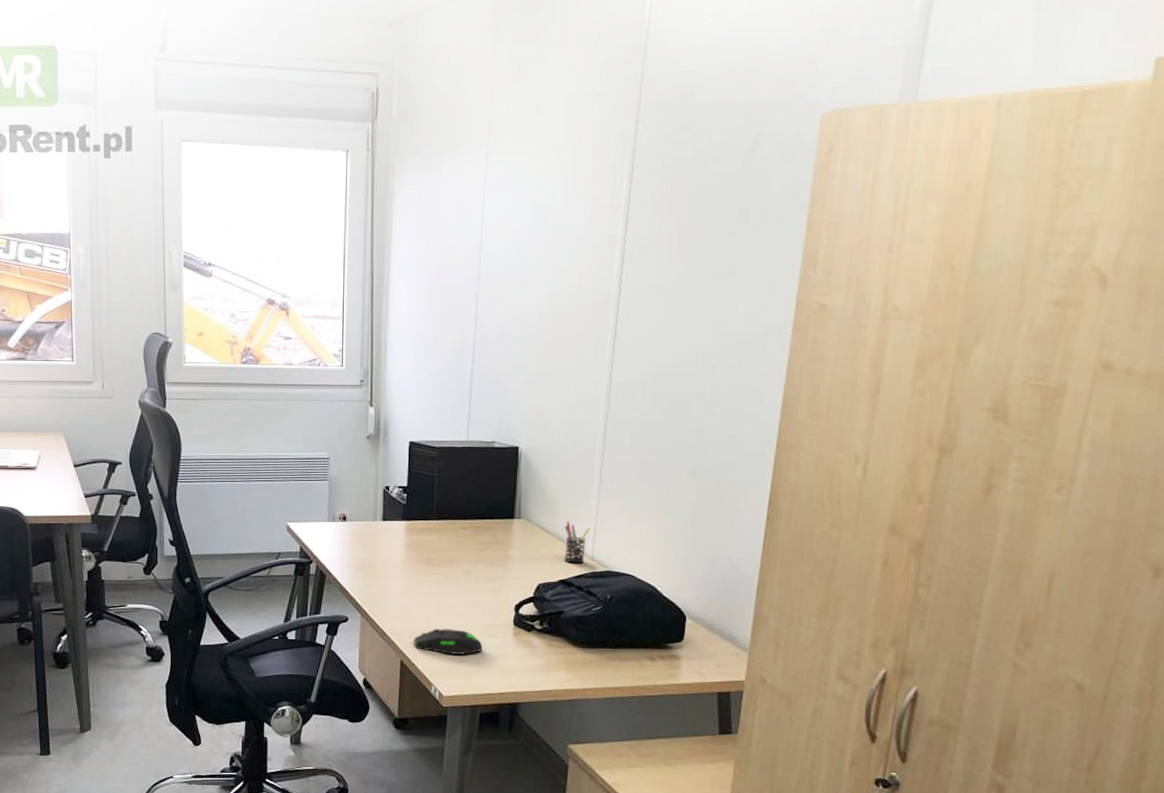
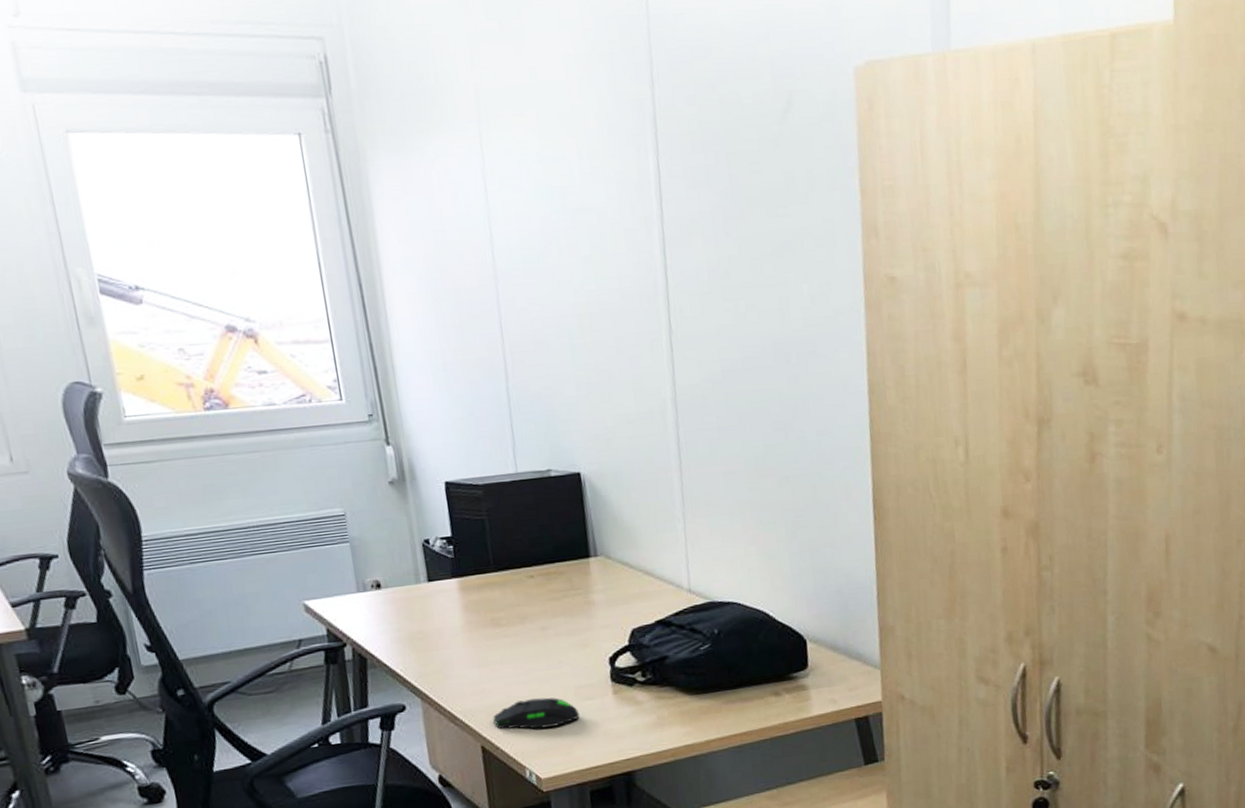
pen holder: present [565,521,591,564] -> none [651,551,682,600]

